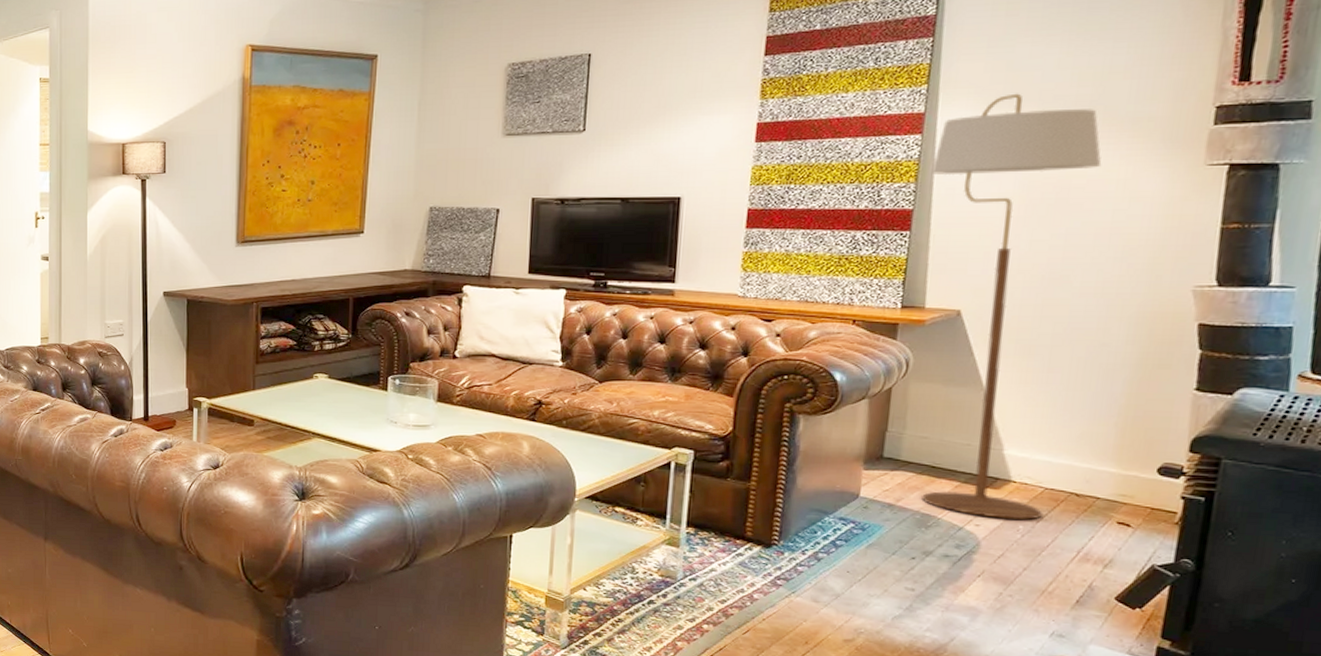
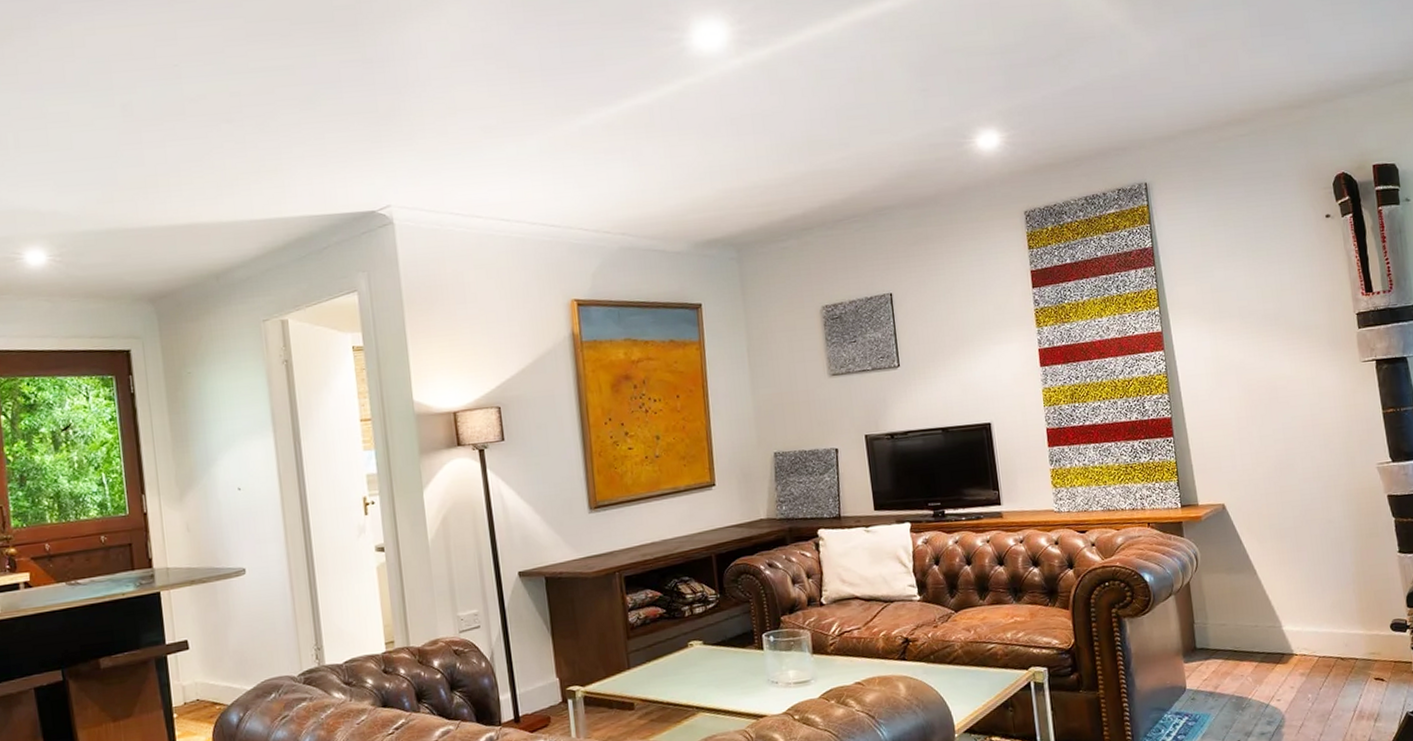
floor lamp: present [921,93,1102,520] -> none [1177,310,1322,691]

